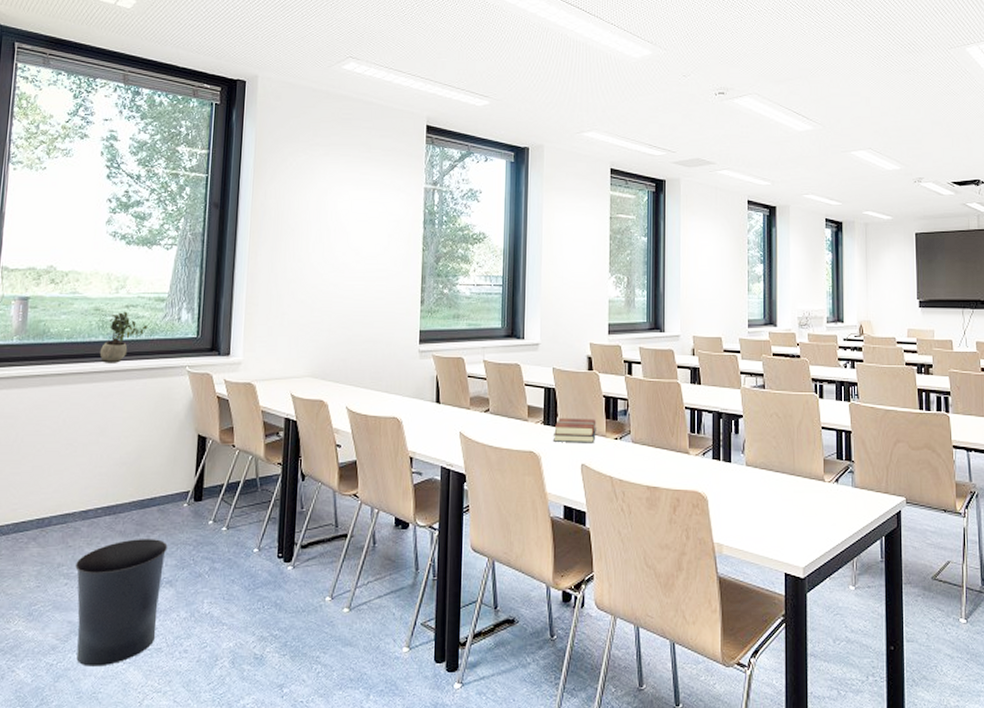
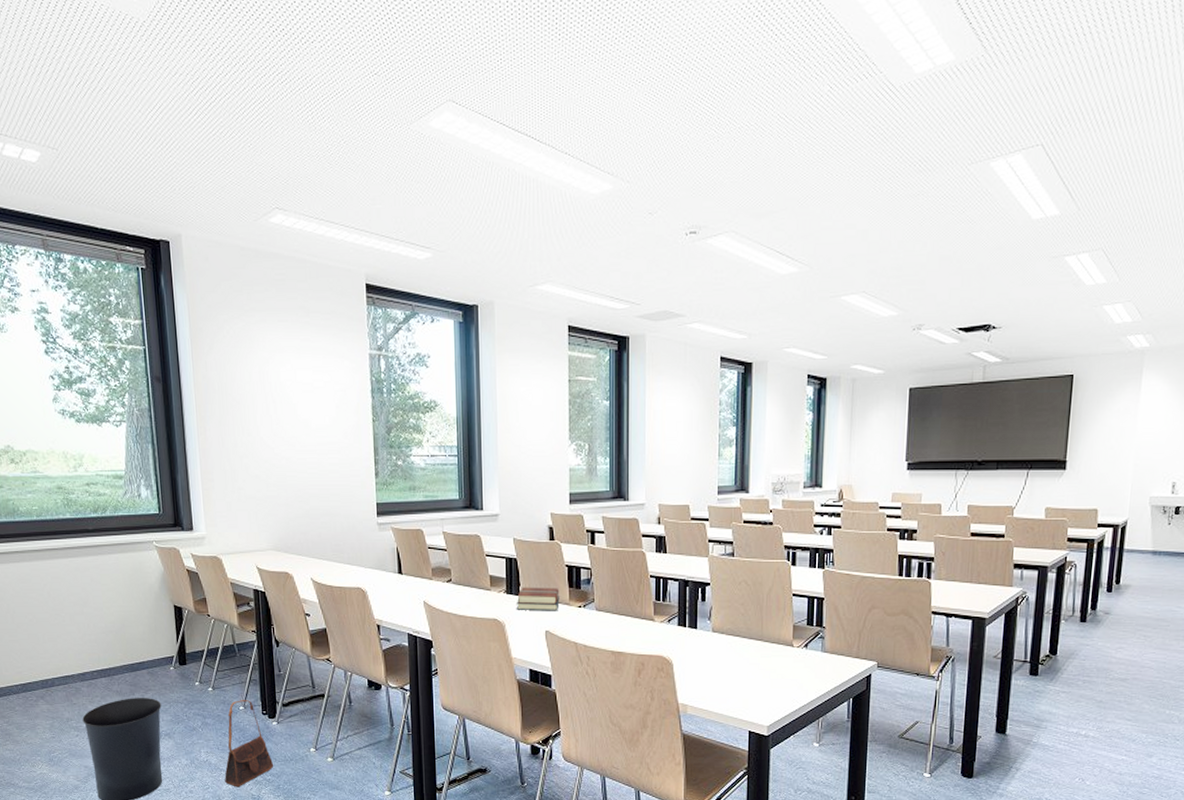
potted plant: present [99,311,148,365] -> none [69,489,111,541]
shoulder bag: none [226,541,284,645] -> present [224,700,274,787]

